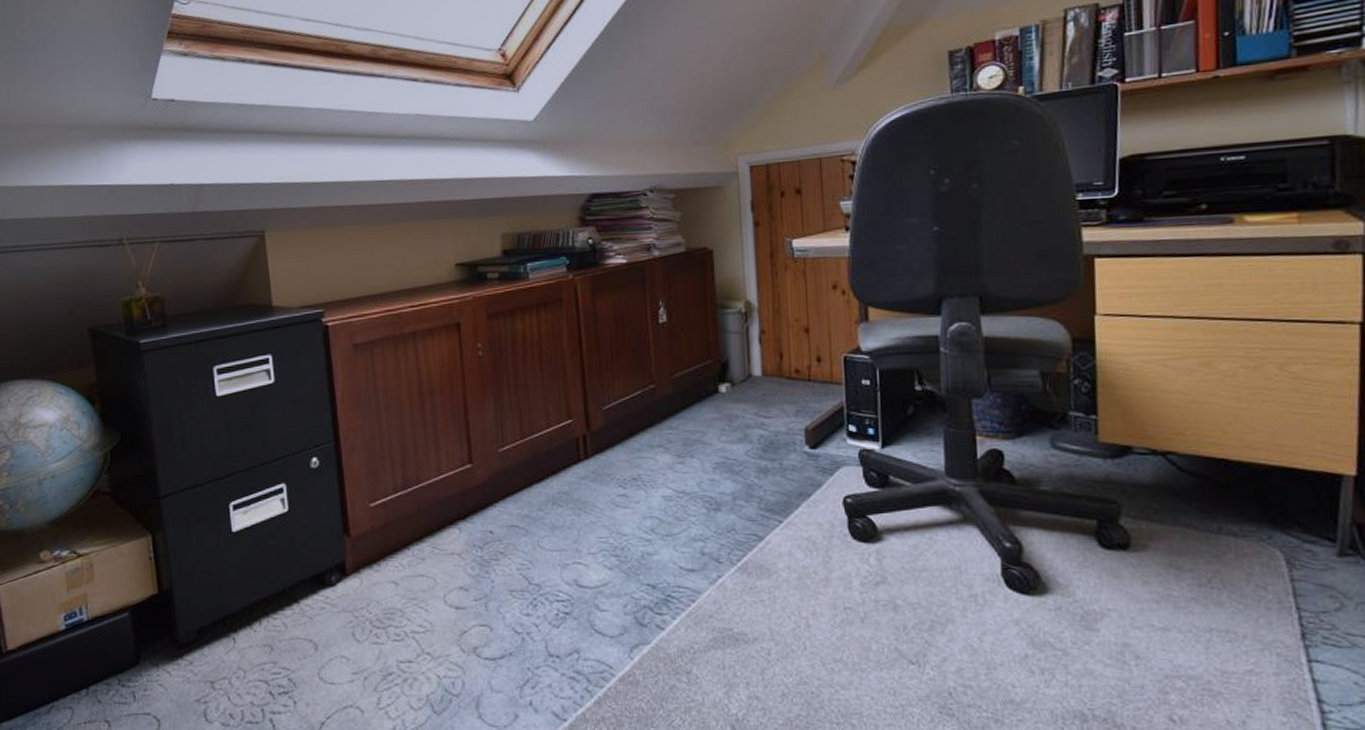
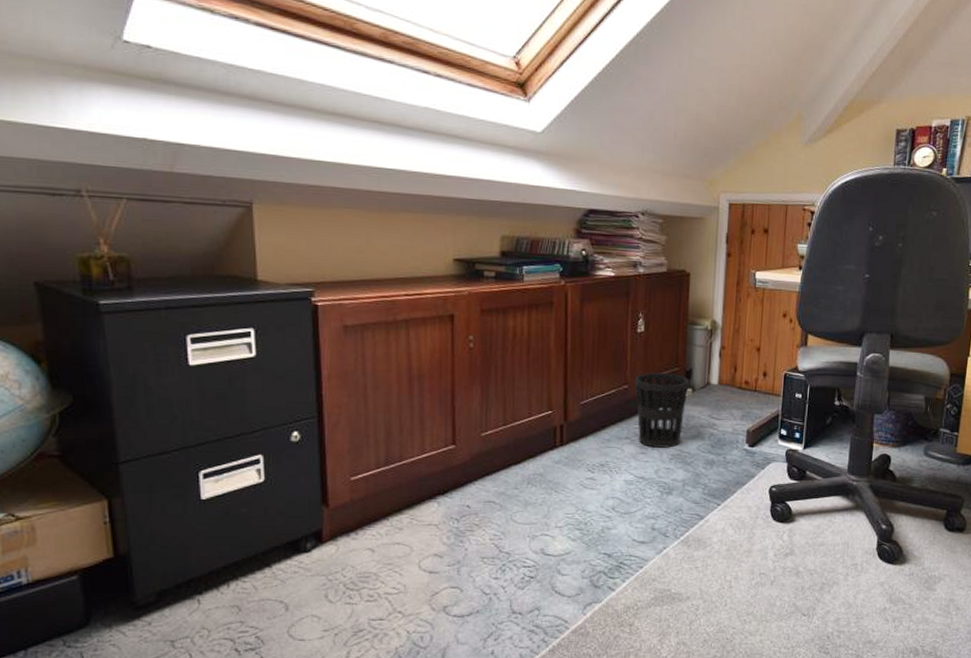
wastebasket: none [661,366,727,457] -> present [634,372,690,449]

